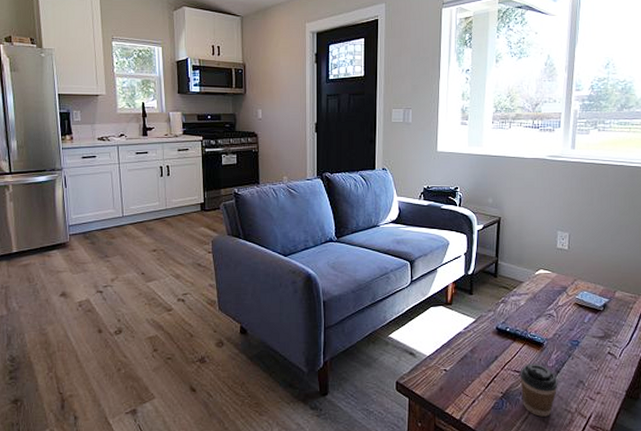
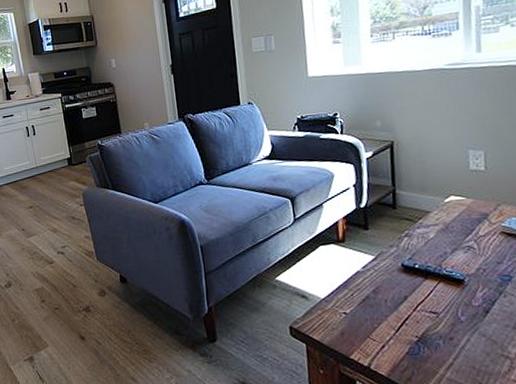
coffee cup: present [520,364,558,417] -> none [437,303,489,363]

